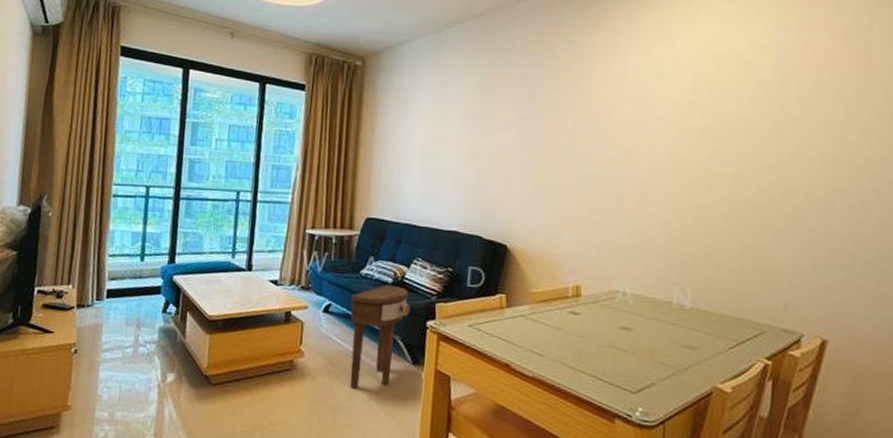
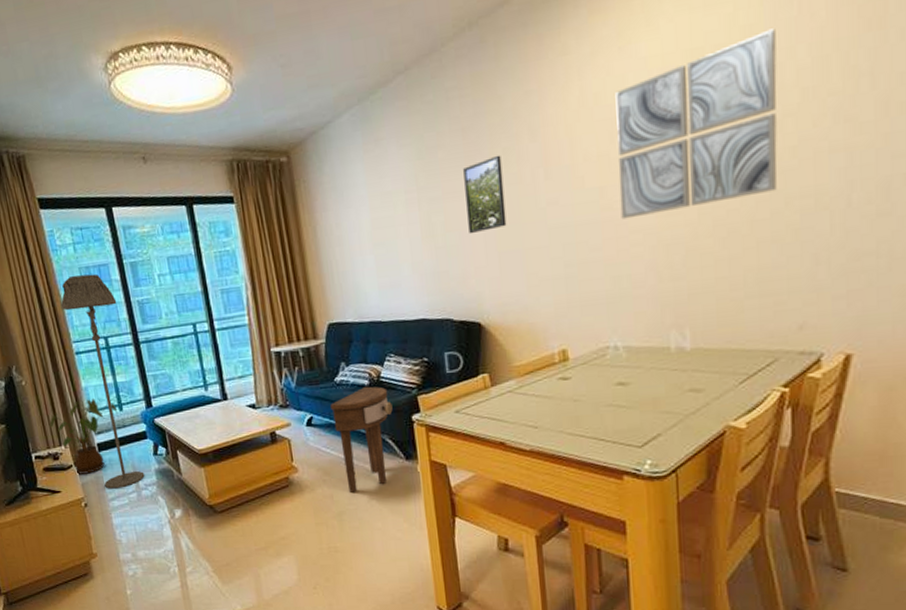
house plant: none [64,242,138,319] -> present [49,398,117,474]
floor lamp: none [102,122,169,341] -> present [60,273,145,489]
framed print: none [511,102,550,165] -> present [463,155,507,234]
wall art: none [644,53,785,184] -> present [615,28,777,220]

